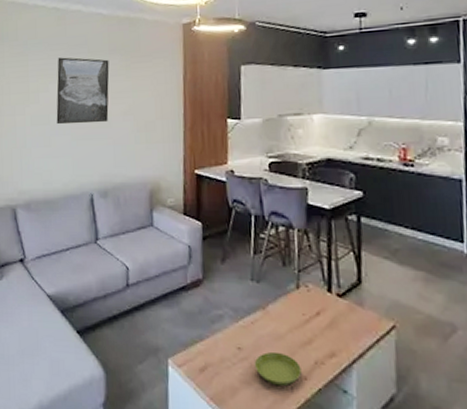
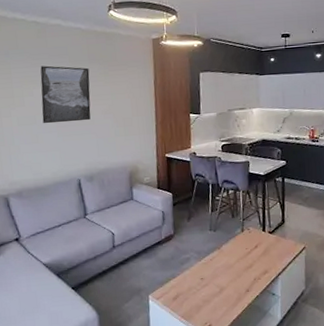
saucer: present [255,351,302,387] -> none [213,276,245,299]

